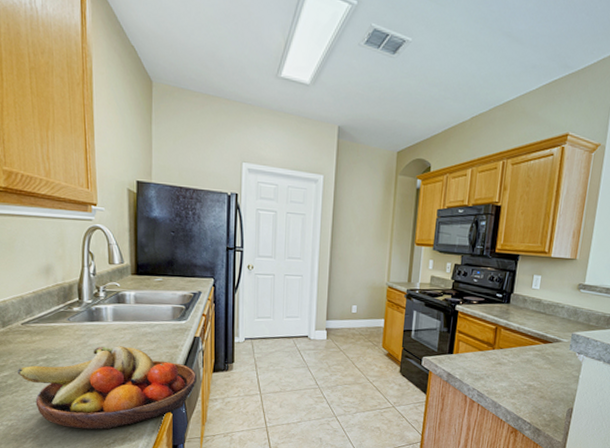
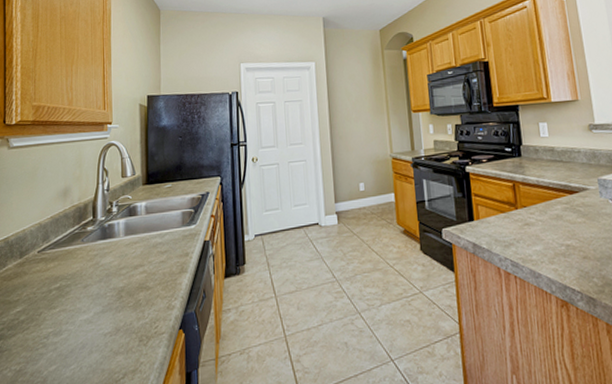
fruit bowl: present [18,346,198,430] -> none [31,262,209,365]

